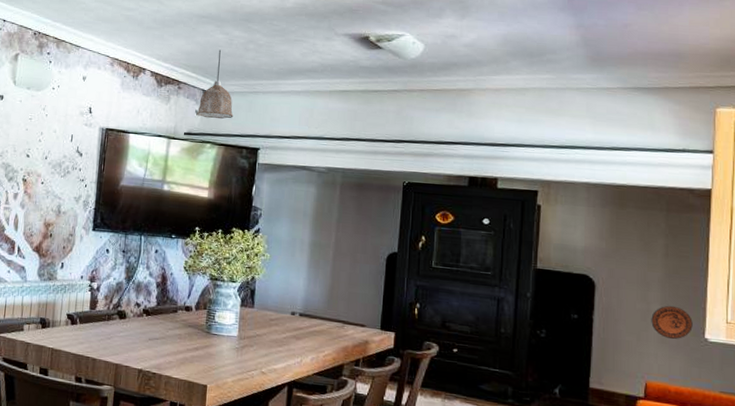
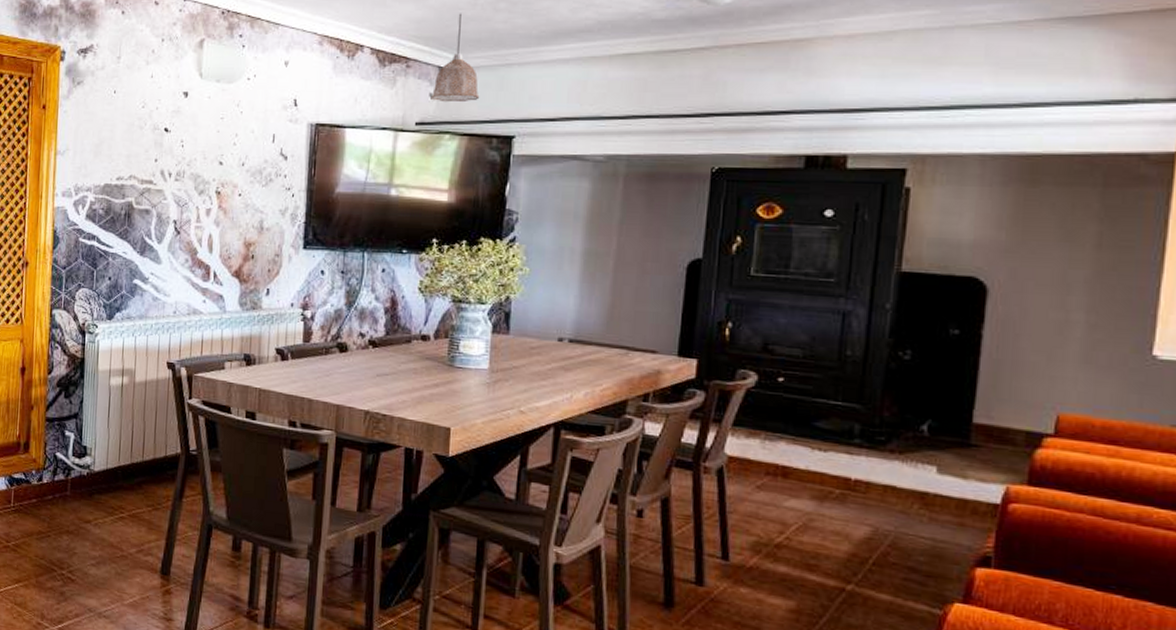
decorative plate: present [651,305,693,339] -> none [1070,313,1135,358]

